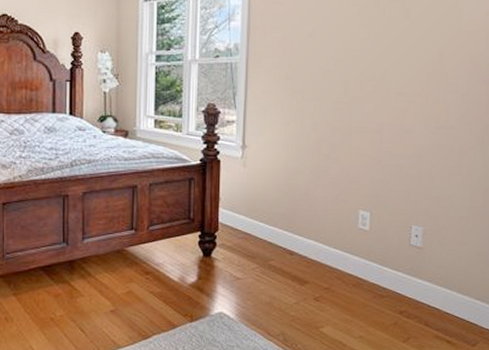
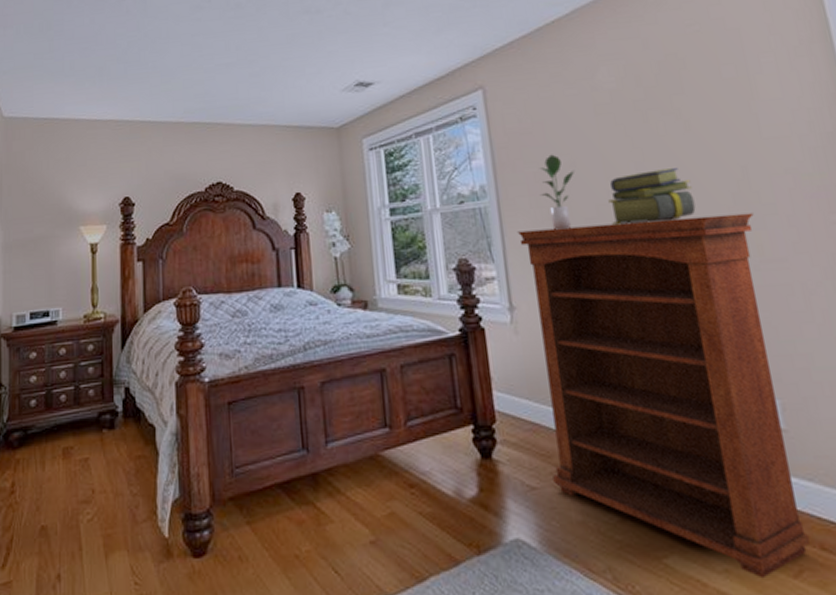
bookshelf: none [254,85,439,342] -> present [516,212,810,579]
potted plant: none [281,24,312,88] -> present [539,154,574,230]
stack of books: none [333,47,400,89] -> present [608,168,696,225]

